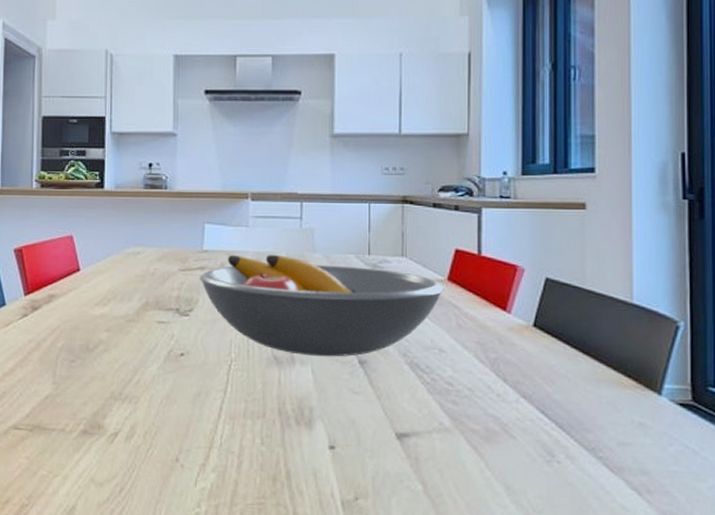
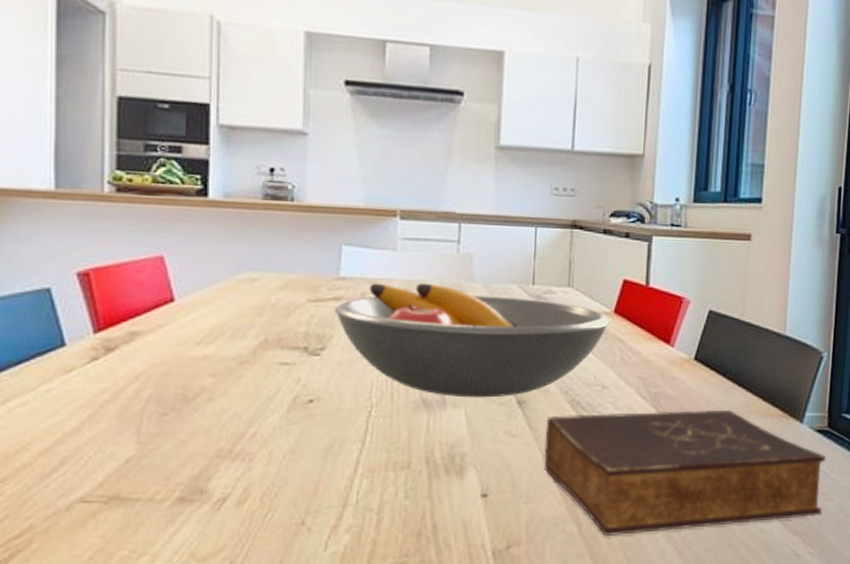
book: none [386,376,694,498] -> present [543,409,826,537]

